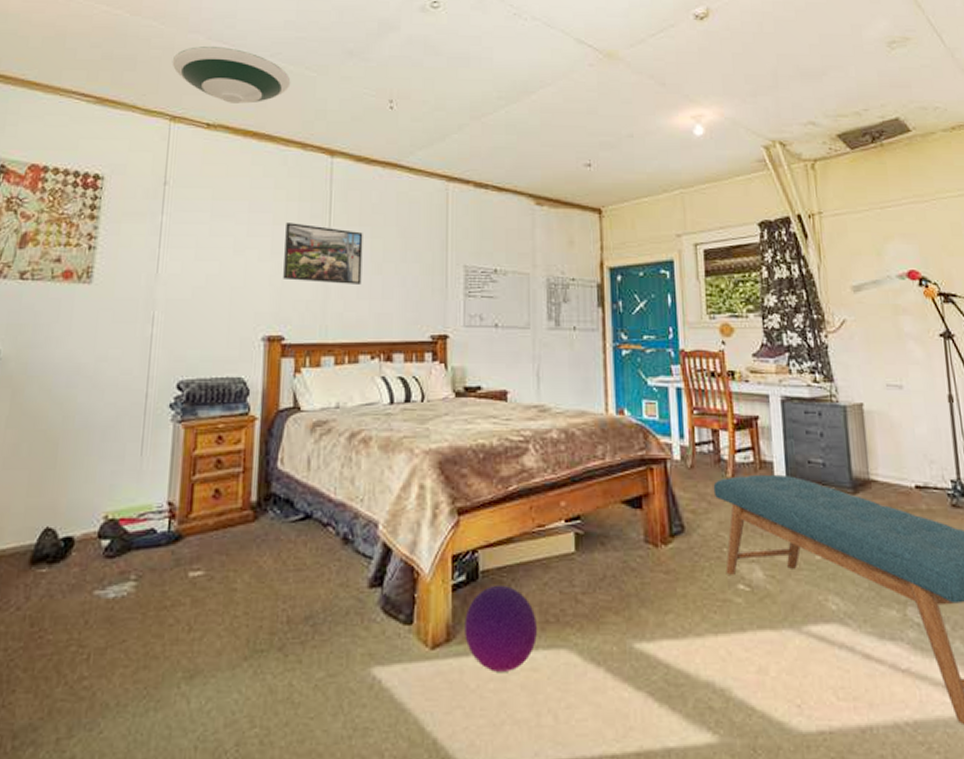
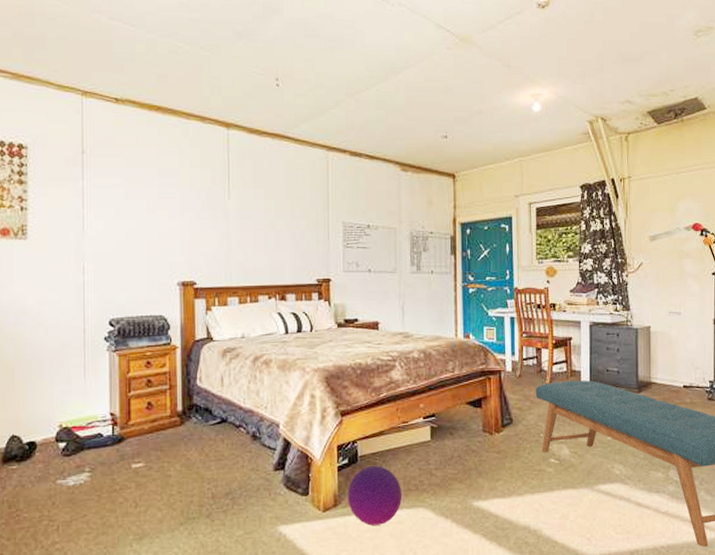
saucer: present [172,45,291,104] -> none [78,25,188,80]
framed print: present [283,223,363,284] -> none [192,186,258,238]

